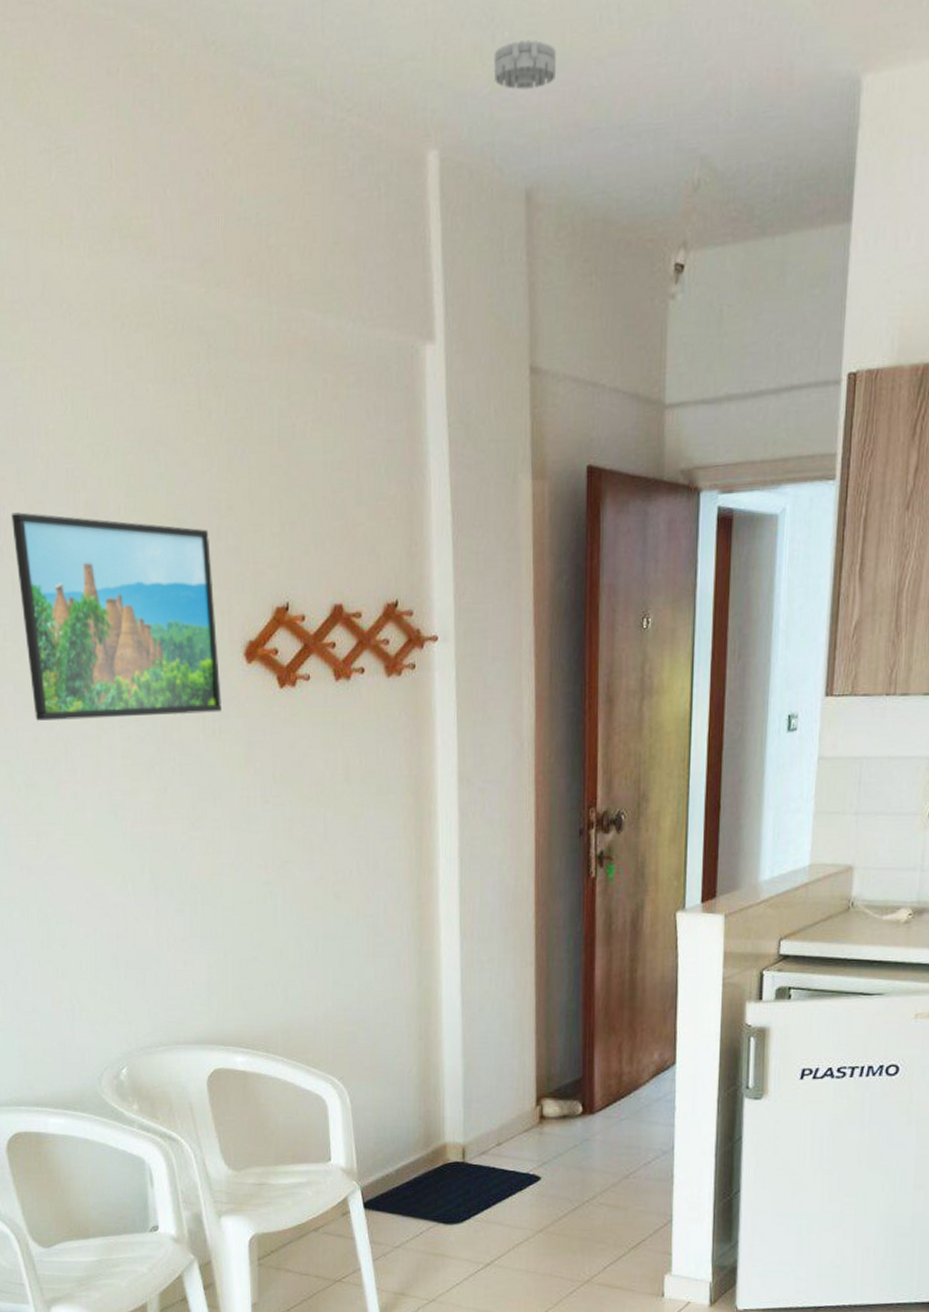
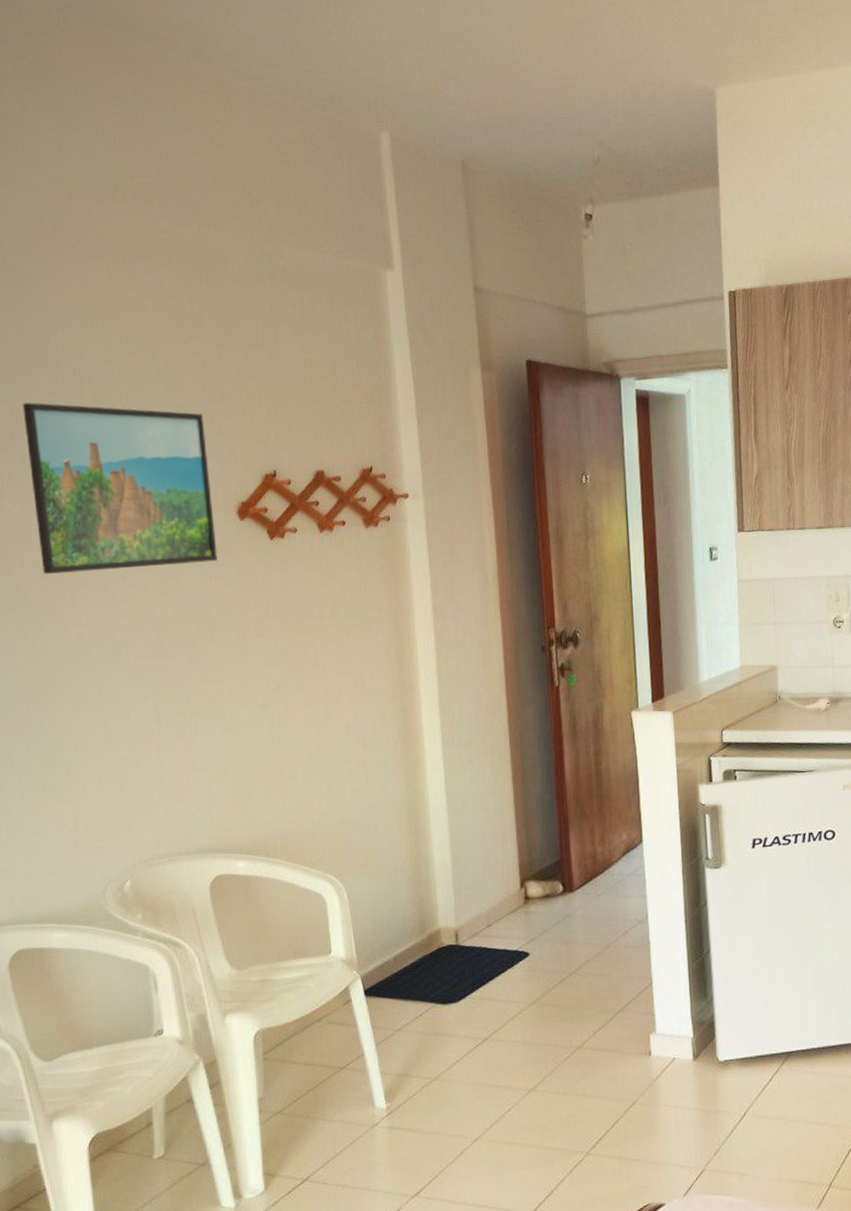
smoke detector: present [493,40,556,90] -> none [430,59,480,93]

